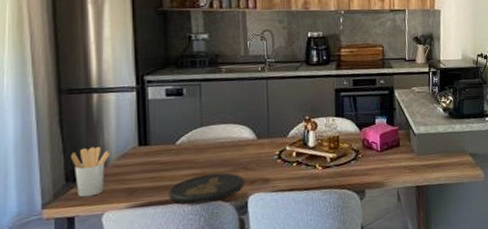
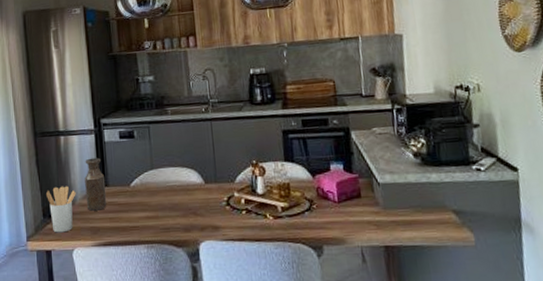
bottle: none [121,115,147,172] -> present [85,157,107,211]
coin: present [168,172,244,205] -> none [126,217,195,247]

